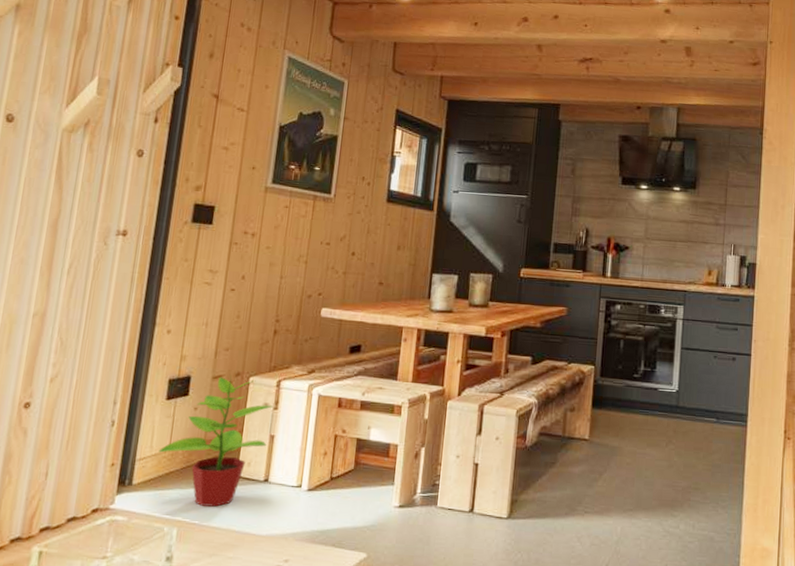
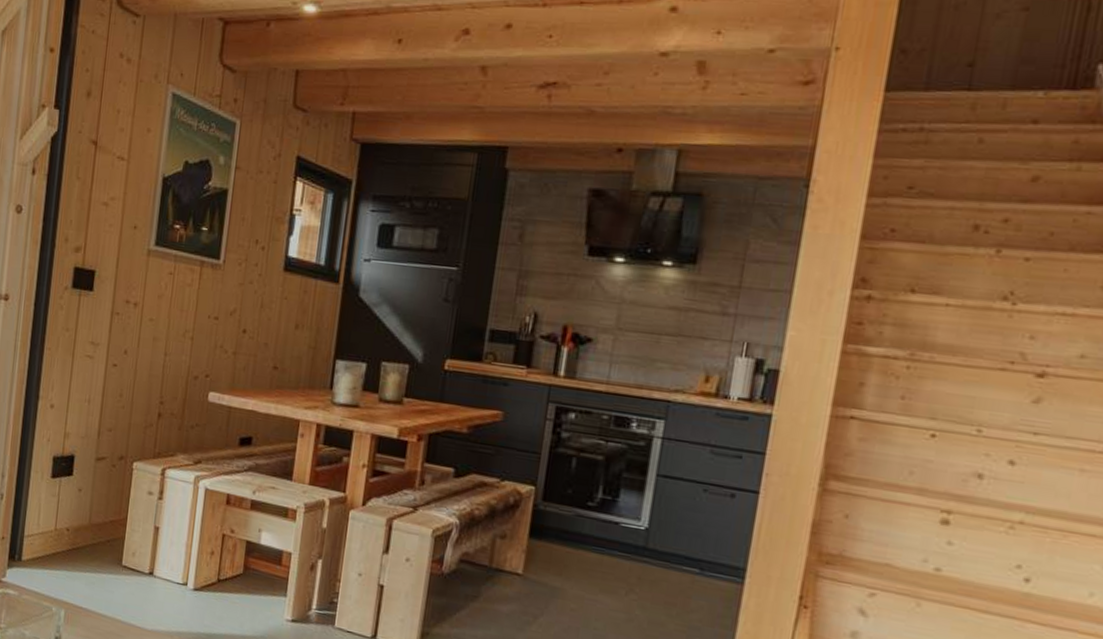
potted plant: present [158,375,273,507] -> none [45,458,157,594]

